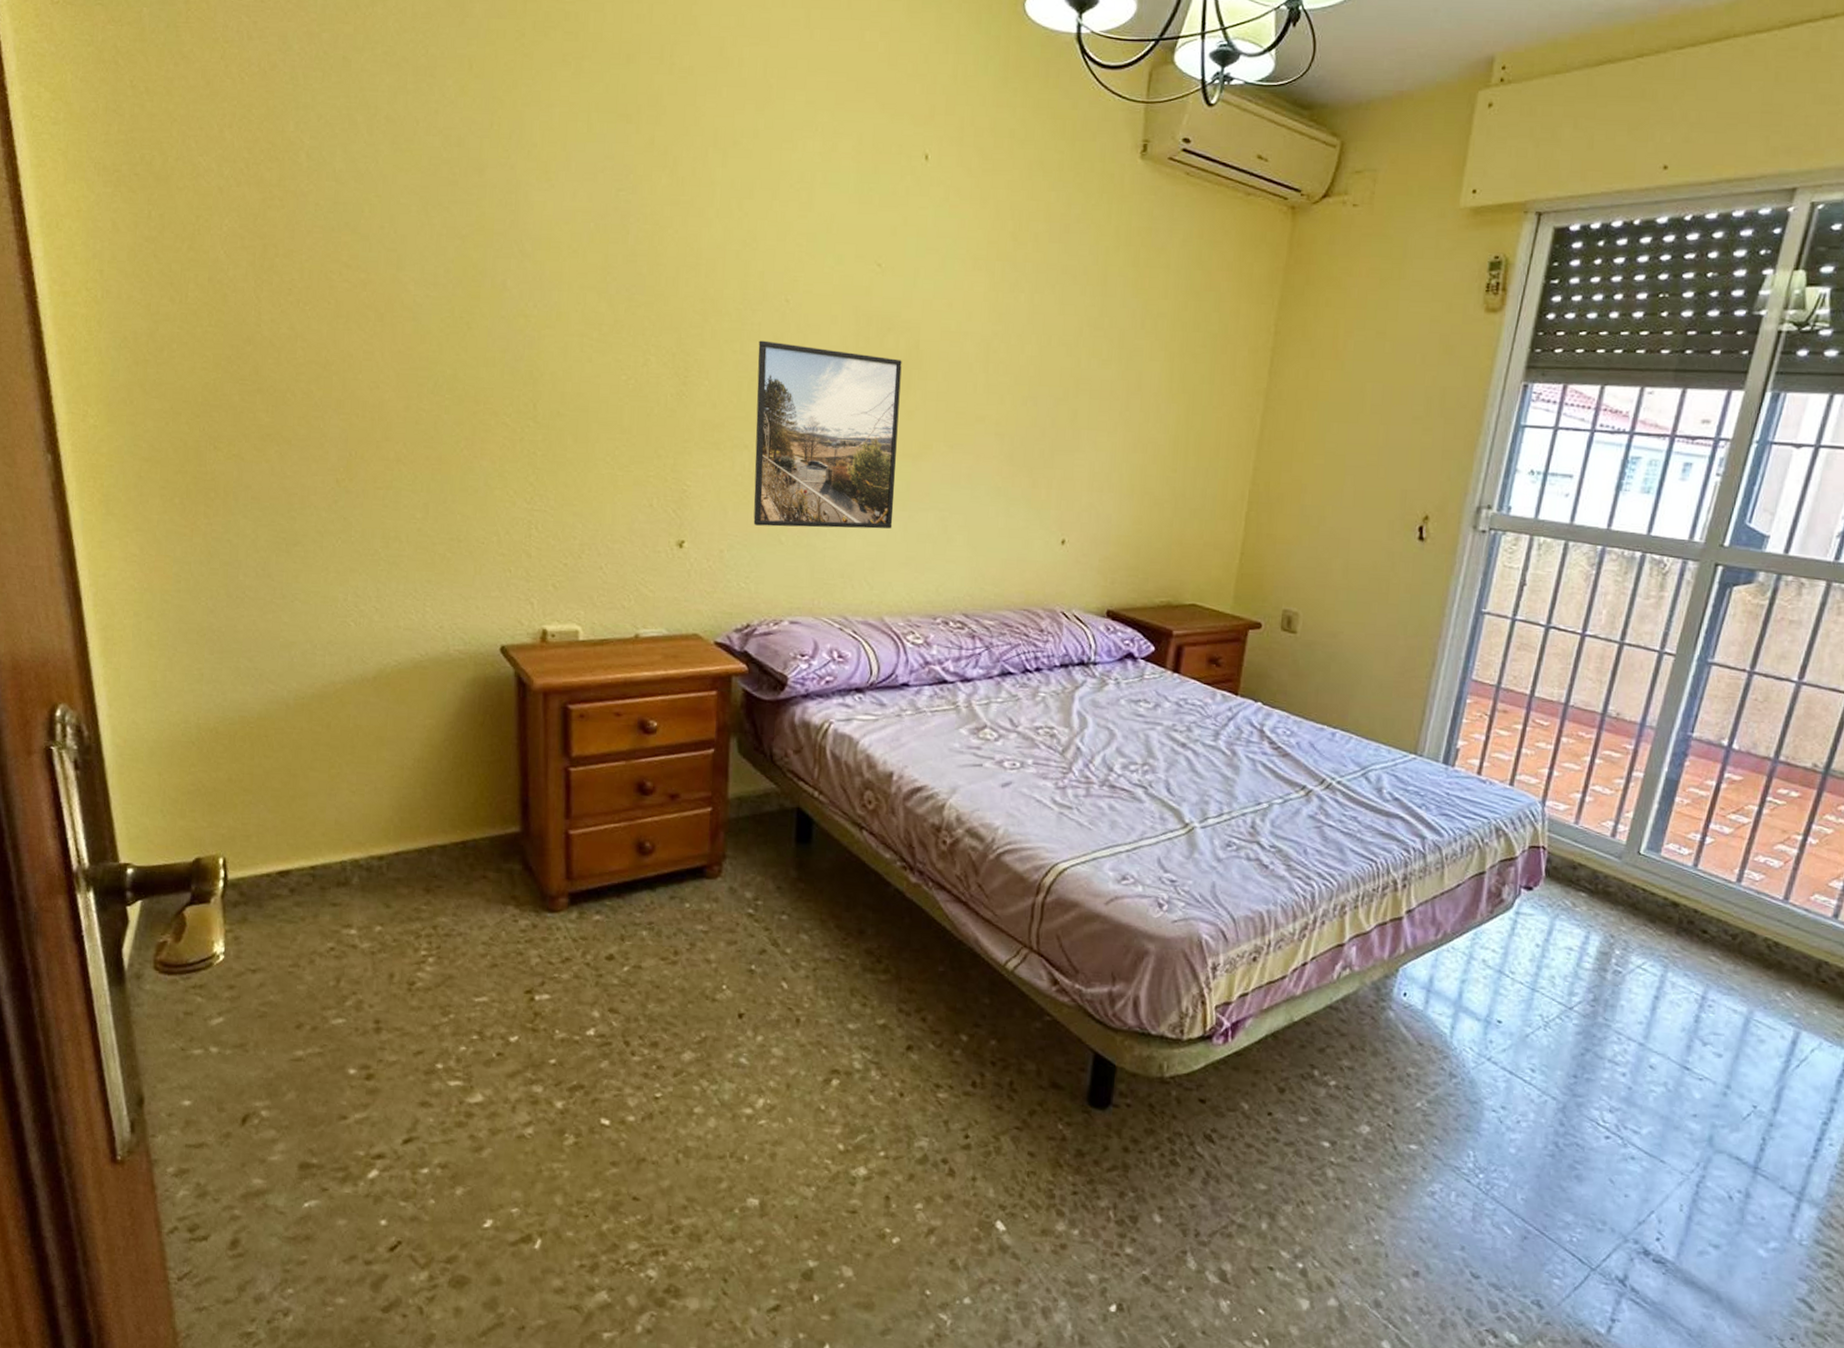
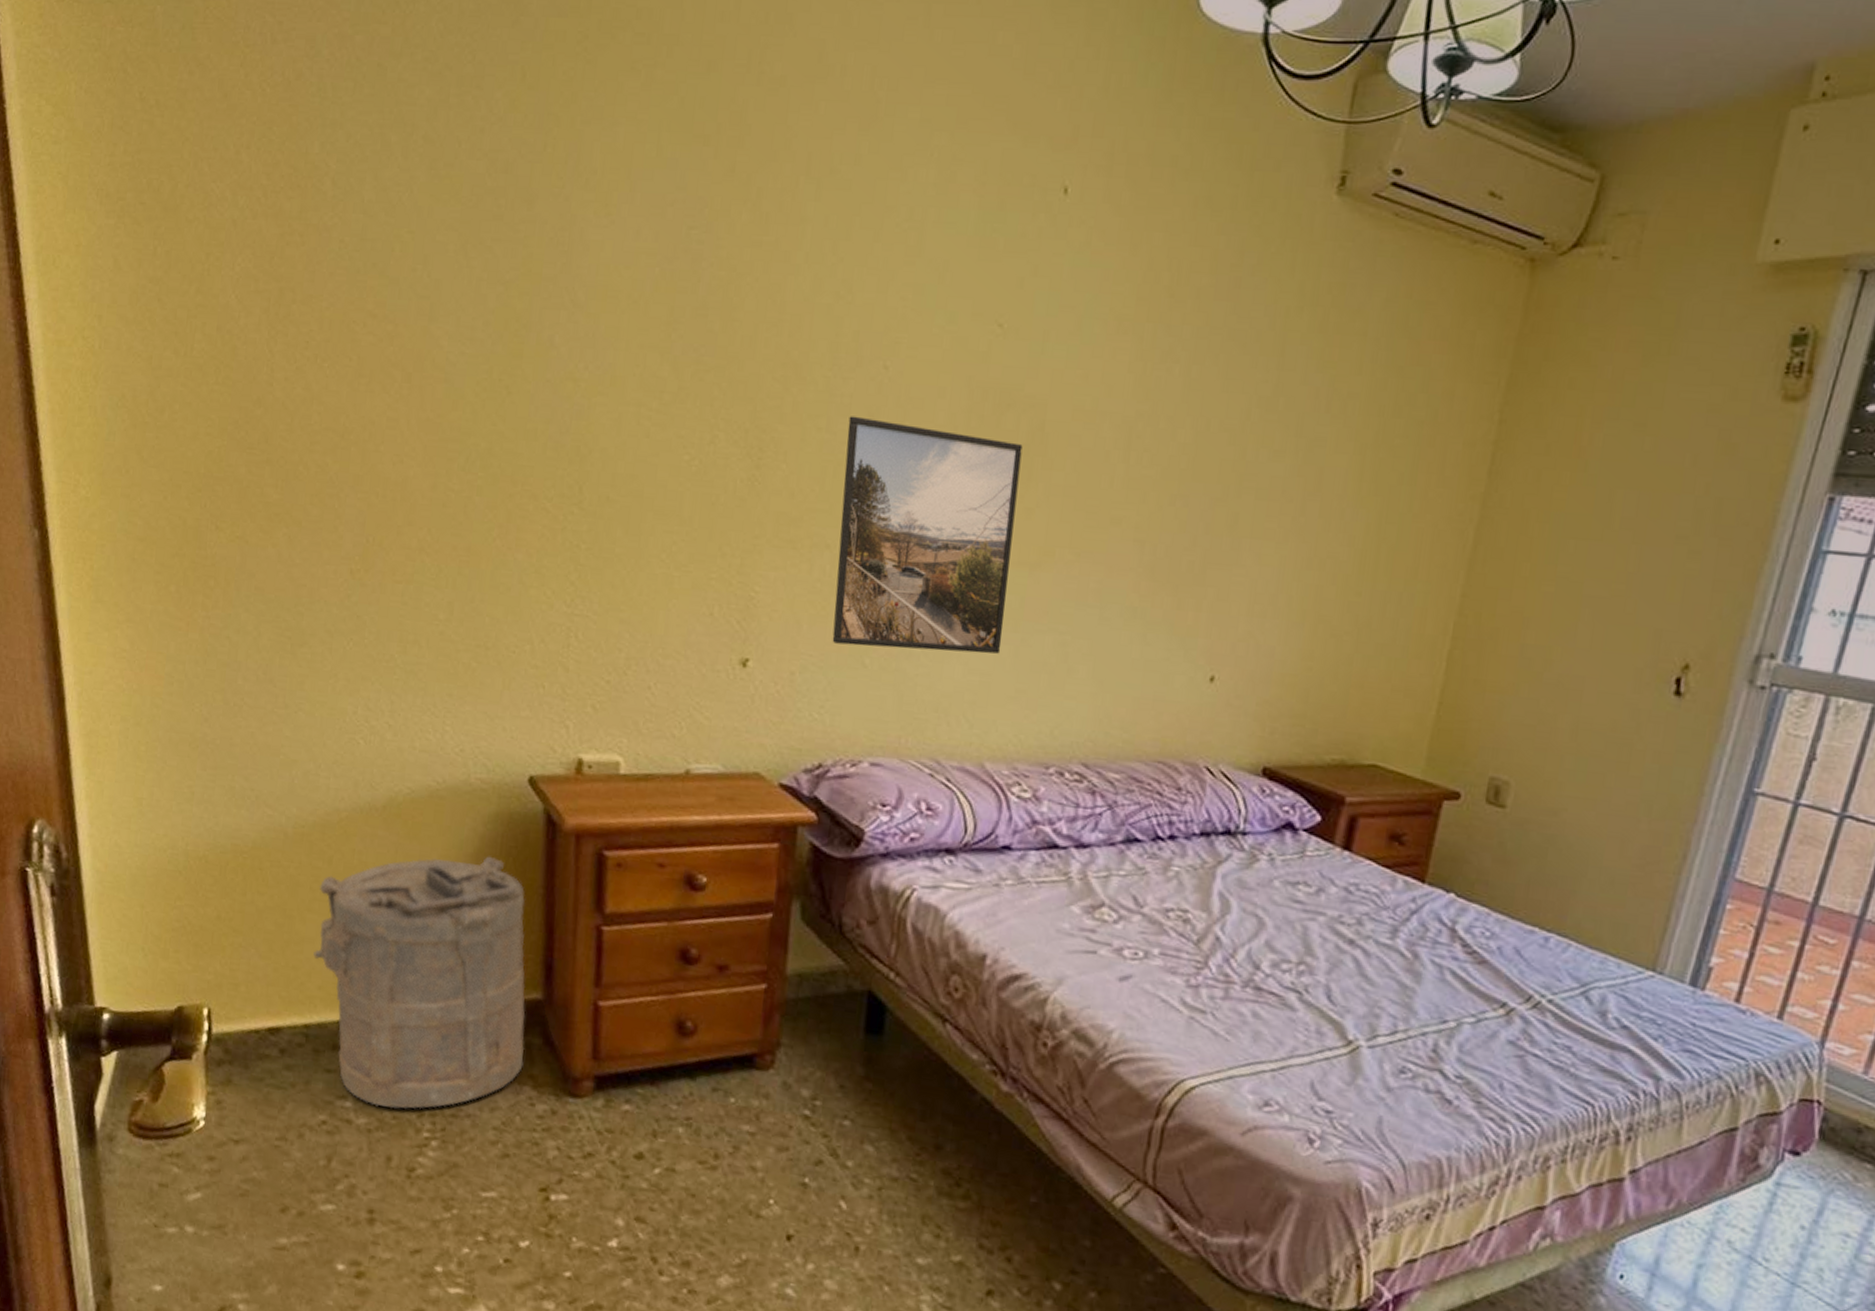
laundry hamper: none [317,714,507,933] -> present [313,856,526,1109]

